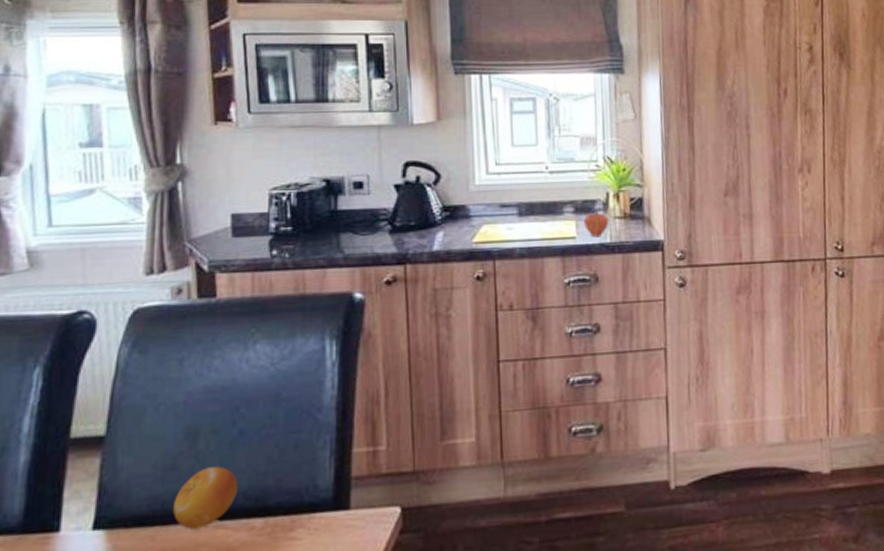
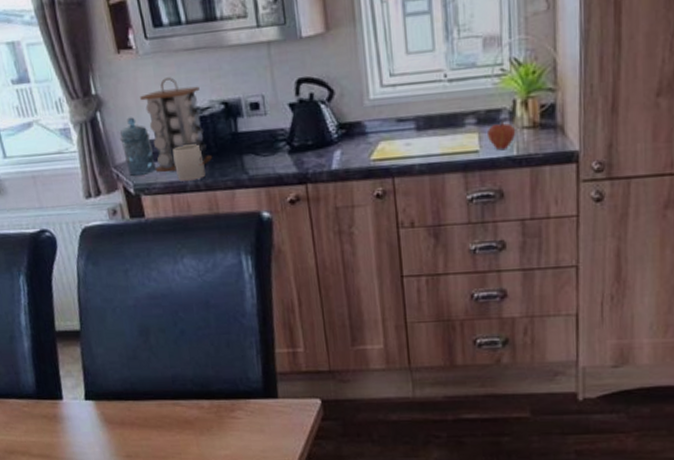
fruit: present [172,466,239,530] -> none [139,358,187,405]
canister: none [201,189,239,251] -> present [119,117,156,176]
spice rack: none [232,152,307,249] -> present [140,77,213,172]
mug: none [261,220,296,260] -> present [172,144,206,182]

